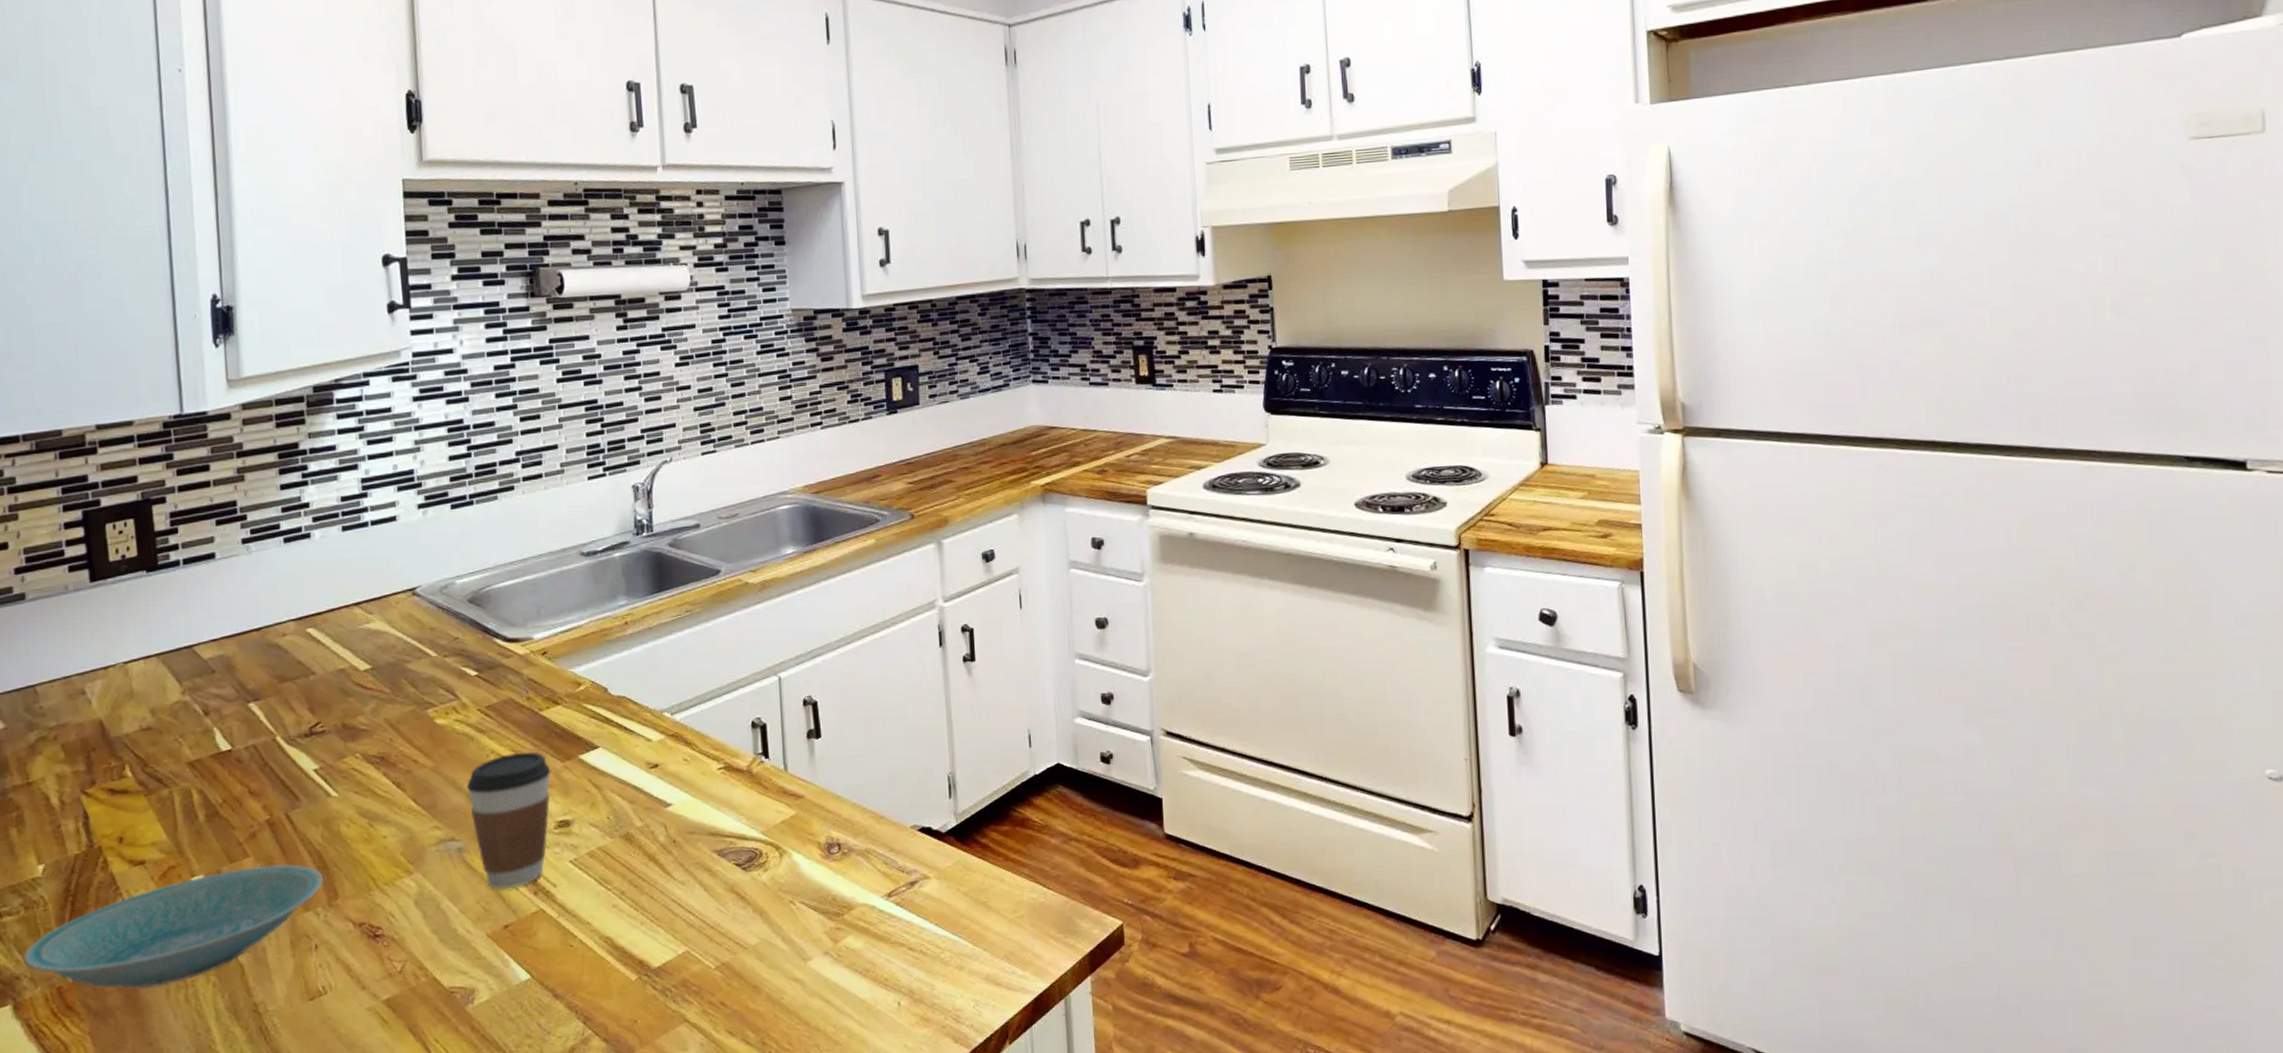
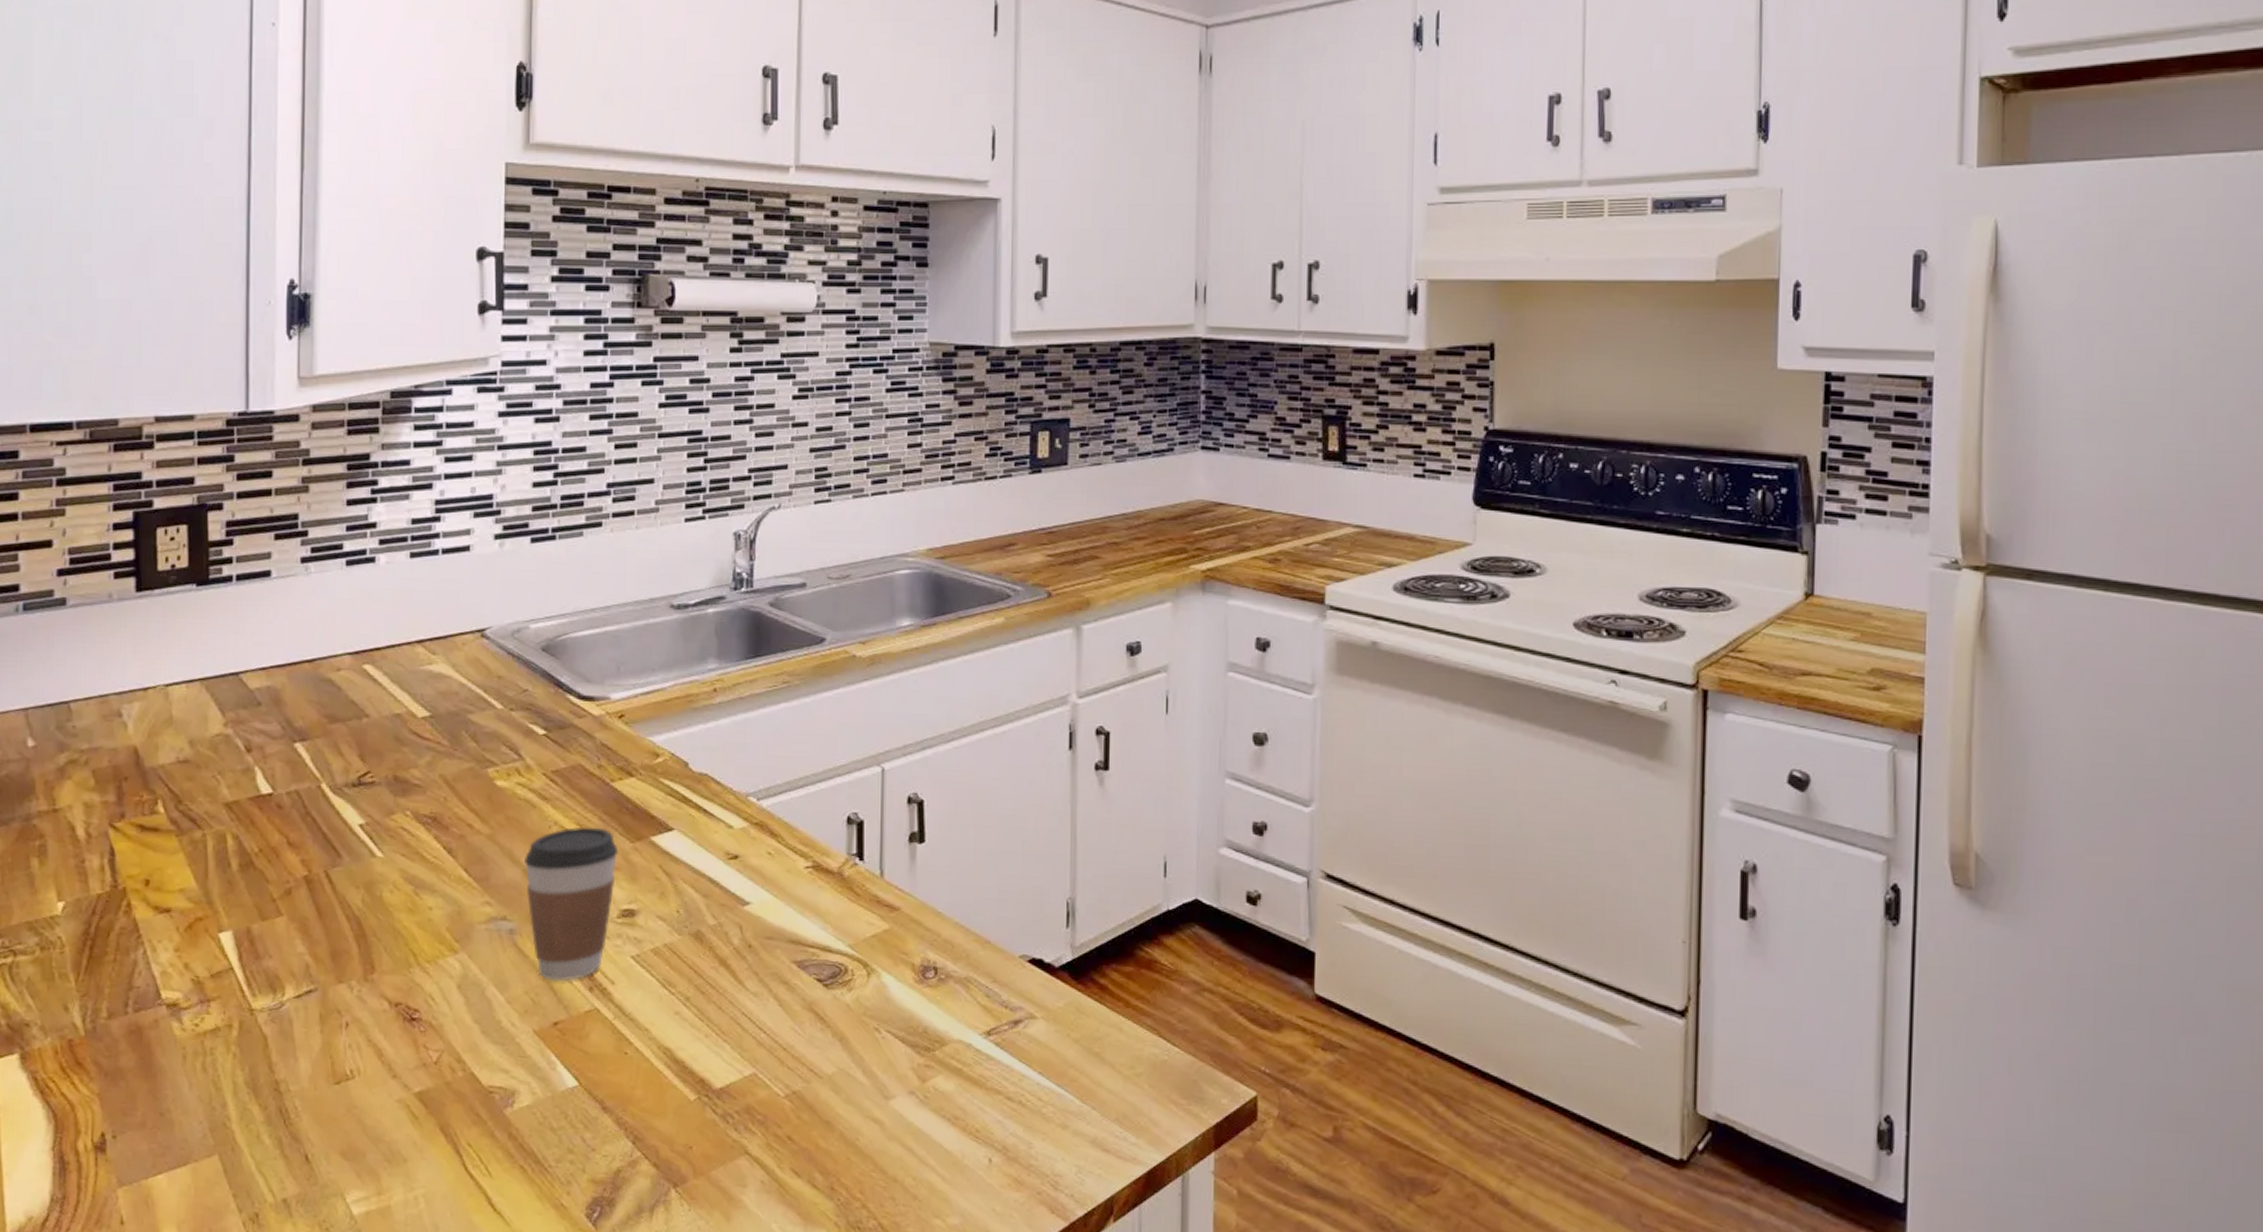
bowl: present [23,864,323,990] -> none [34,926,360,1053]

